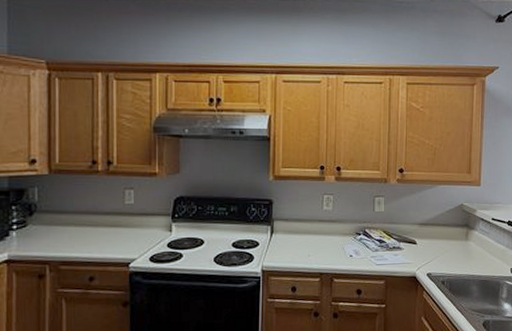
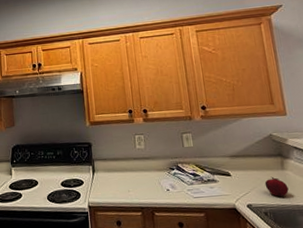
fruit: none [447,246,468,266] -> present [264,176,289,197]

